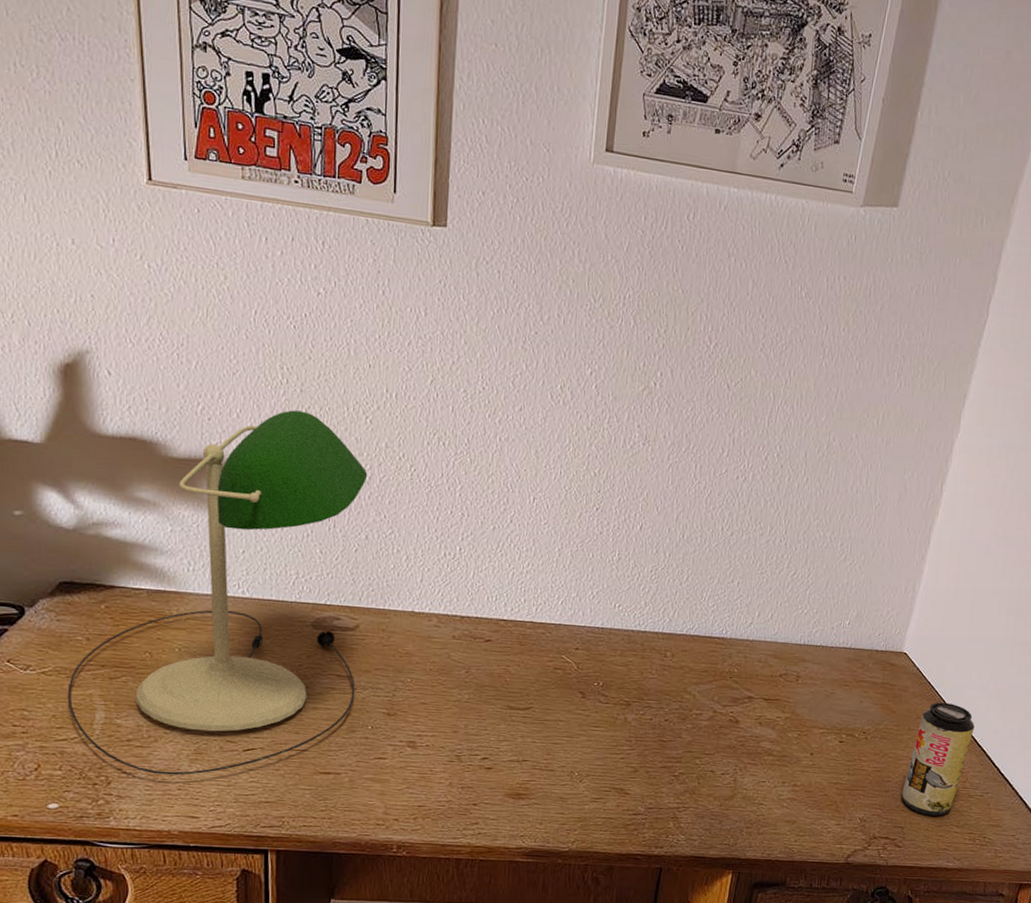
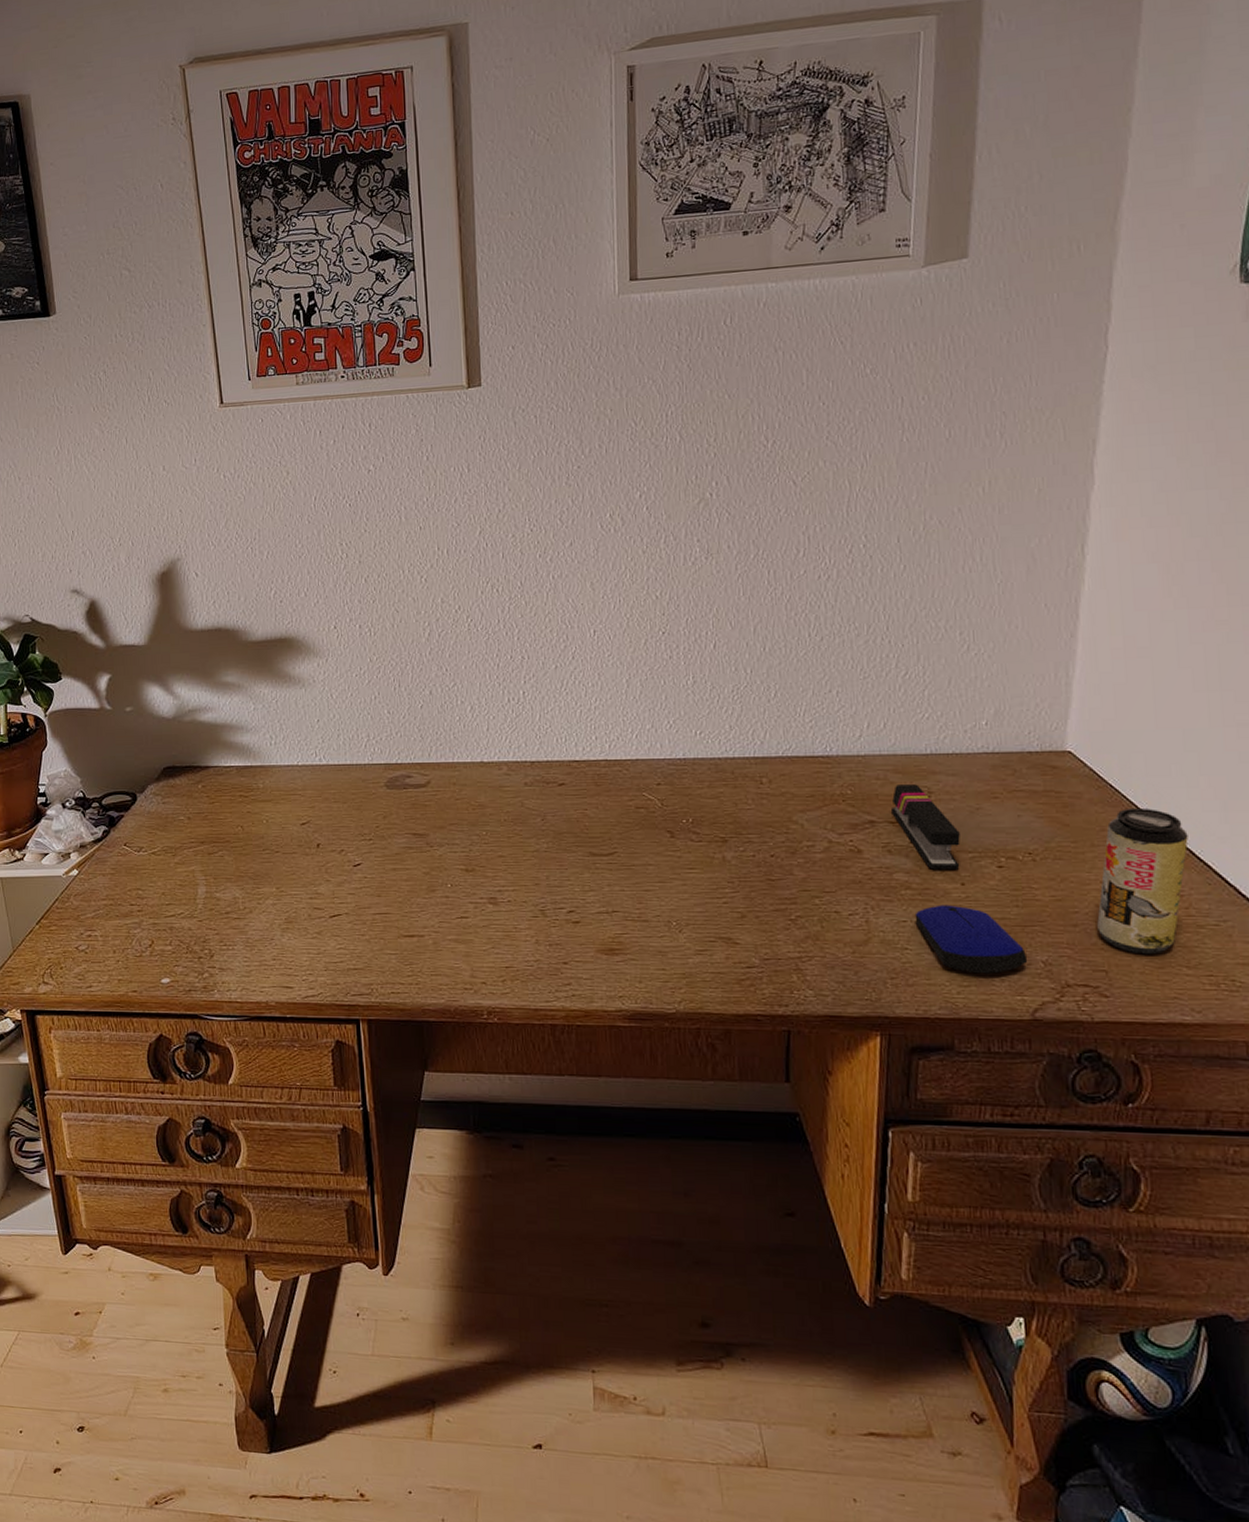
desk lamp: present [67,410,368,776] -> none [174,581,432,945]
stapler: none [766,668,816,742] -> present [890,784,960,870]
computer mouse: none [772,769,850,827] -> present [914,905,1028,974]

